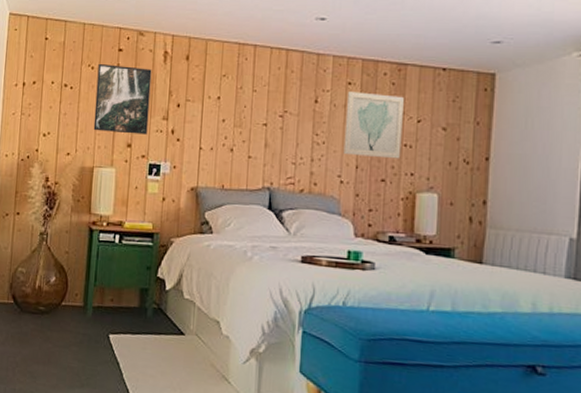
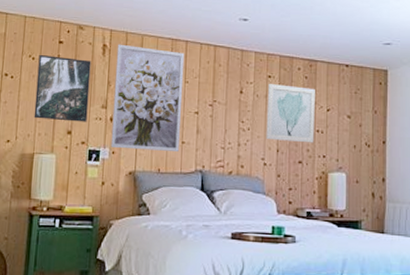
wall art: none [172,50,253,167] -> present [110,44,185,151]

